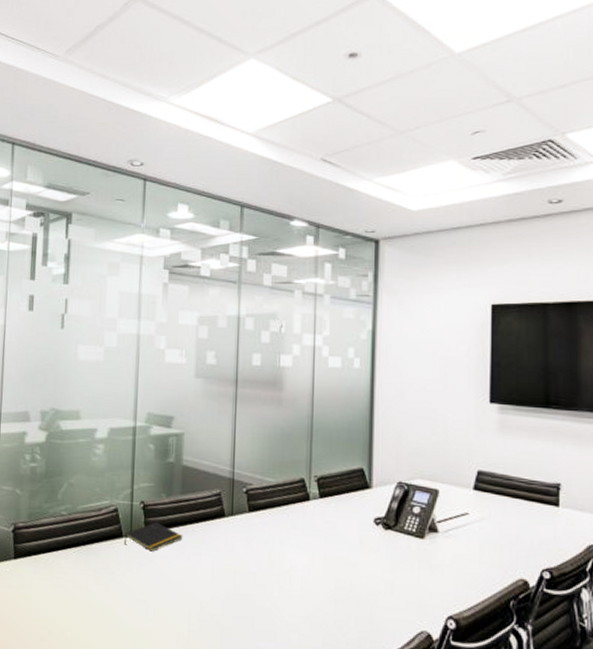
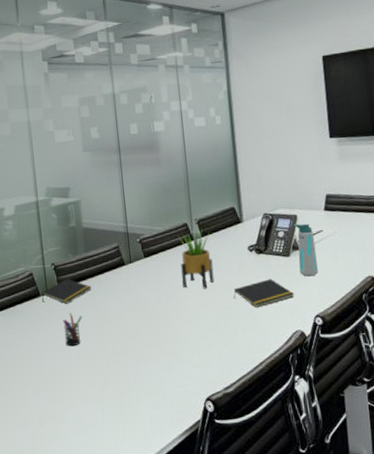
pen holder: none [143,563,167,603] -> present [63,313,82,347]
potted plant: none [290,487,330,561] -> present [181,228,215,289]
notepad: none [350,562,425,595] -> present [234,279,295,308]
water bottle: none [433,499,457,568] -> present [294,223,318,277]

